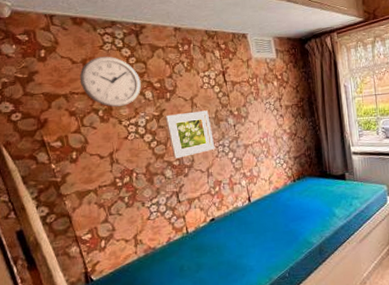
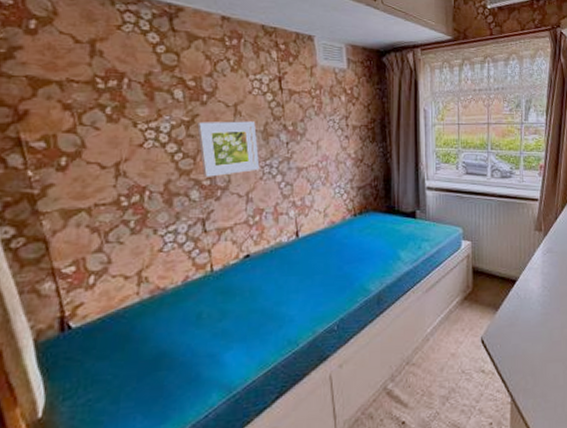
wall clock: present [79,56,141,107] -> none [83,39,170,106]

